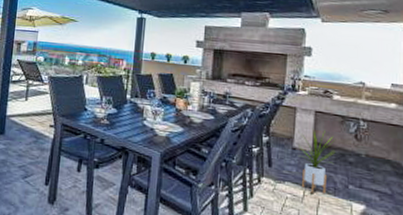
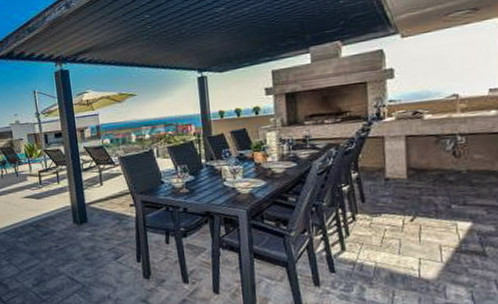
house plant: present [298,128,336,194] -> none [391,153,433,220]

